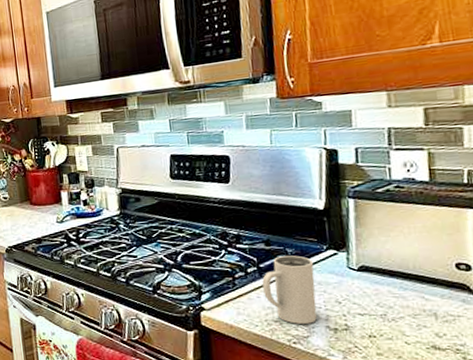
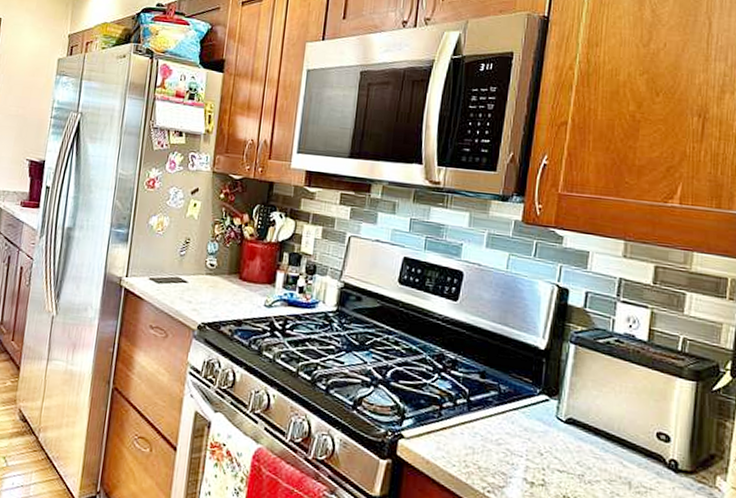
mug: present [262,255,317,324] -> none [468,392,523,473]

